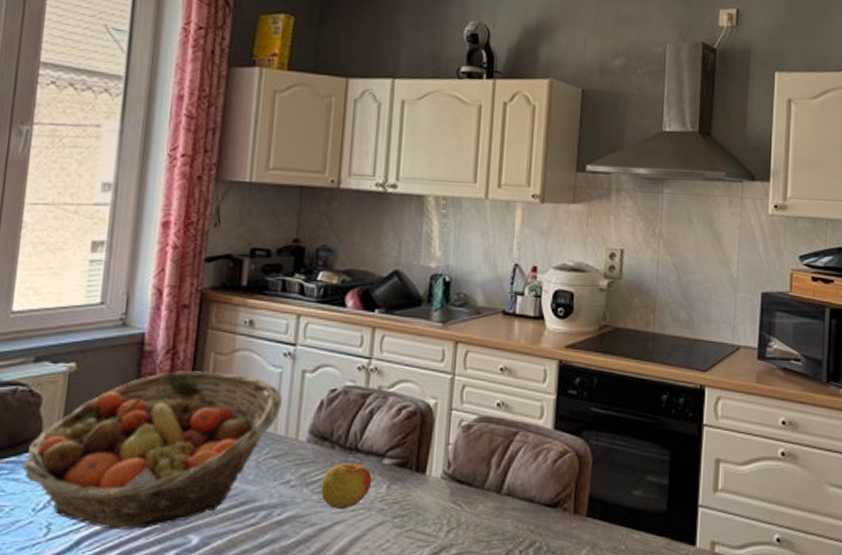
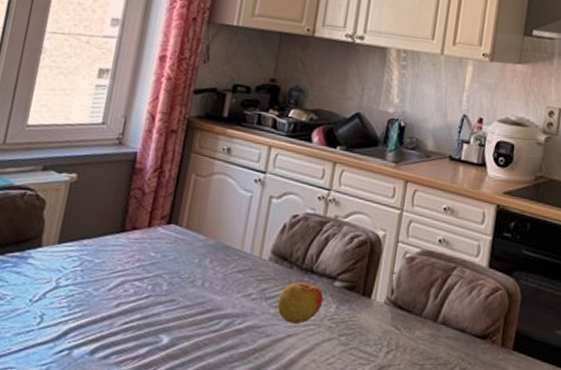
fruit basket: present [22,371,282,529] -> none [24,188,251,326]

